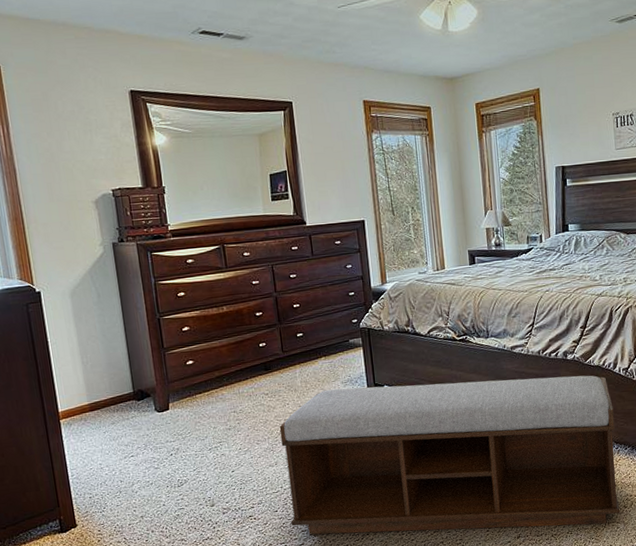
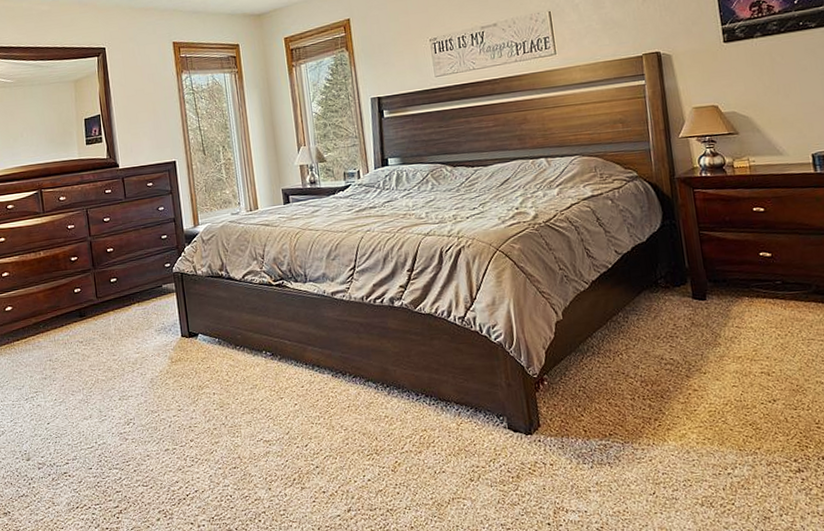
bench: present [279,375,620,535] -> none [93,324,466,500]

